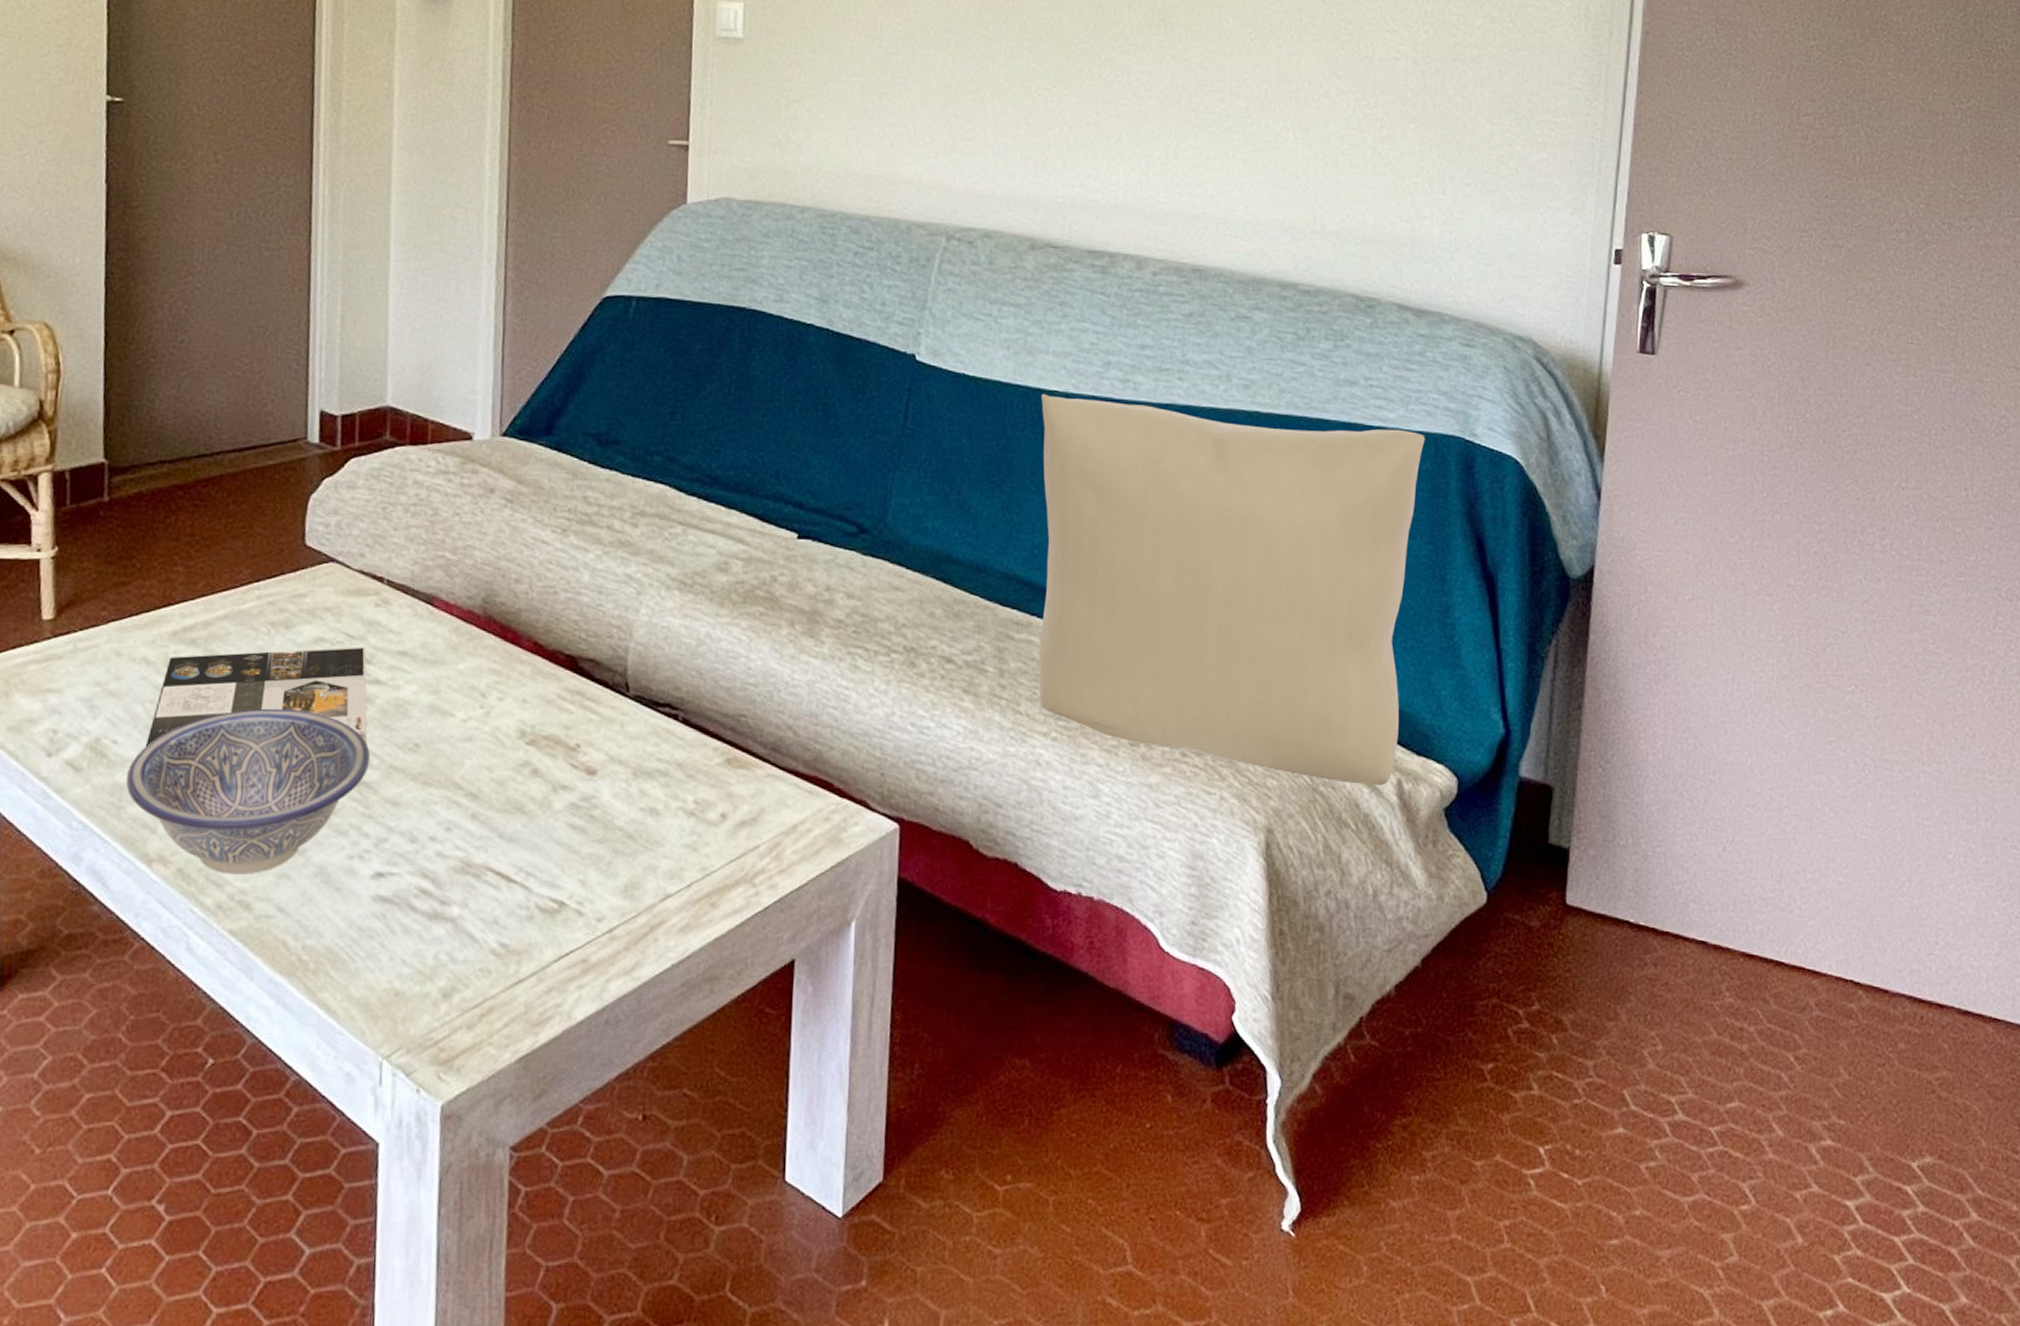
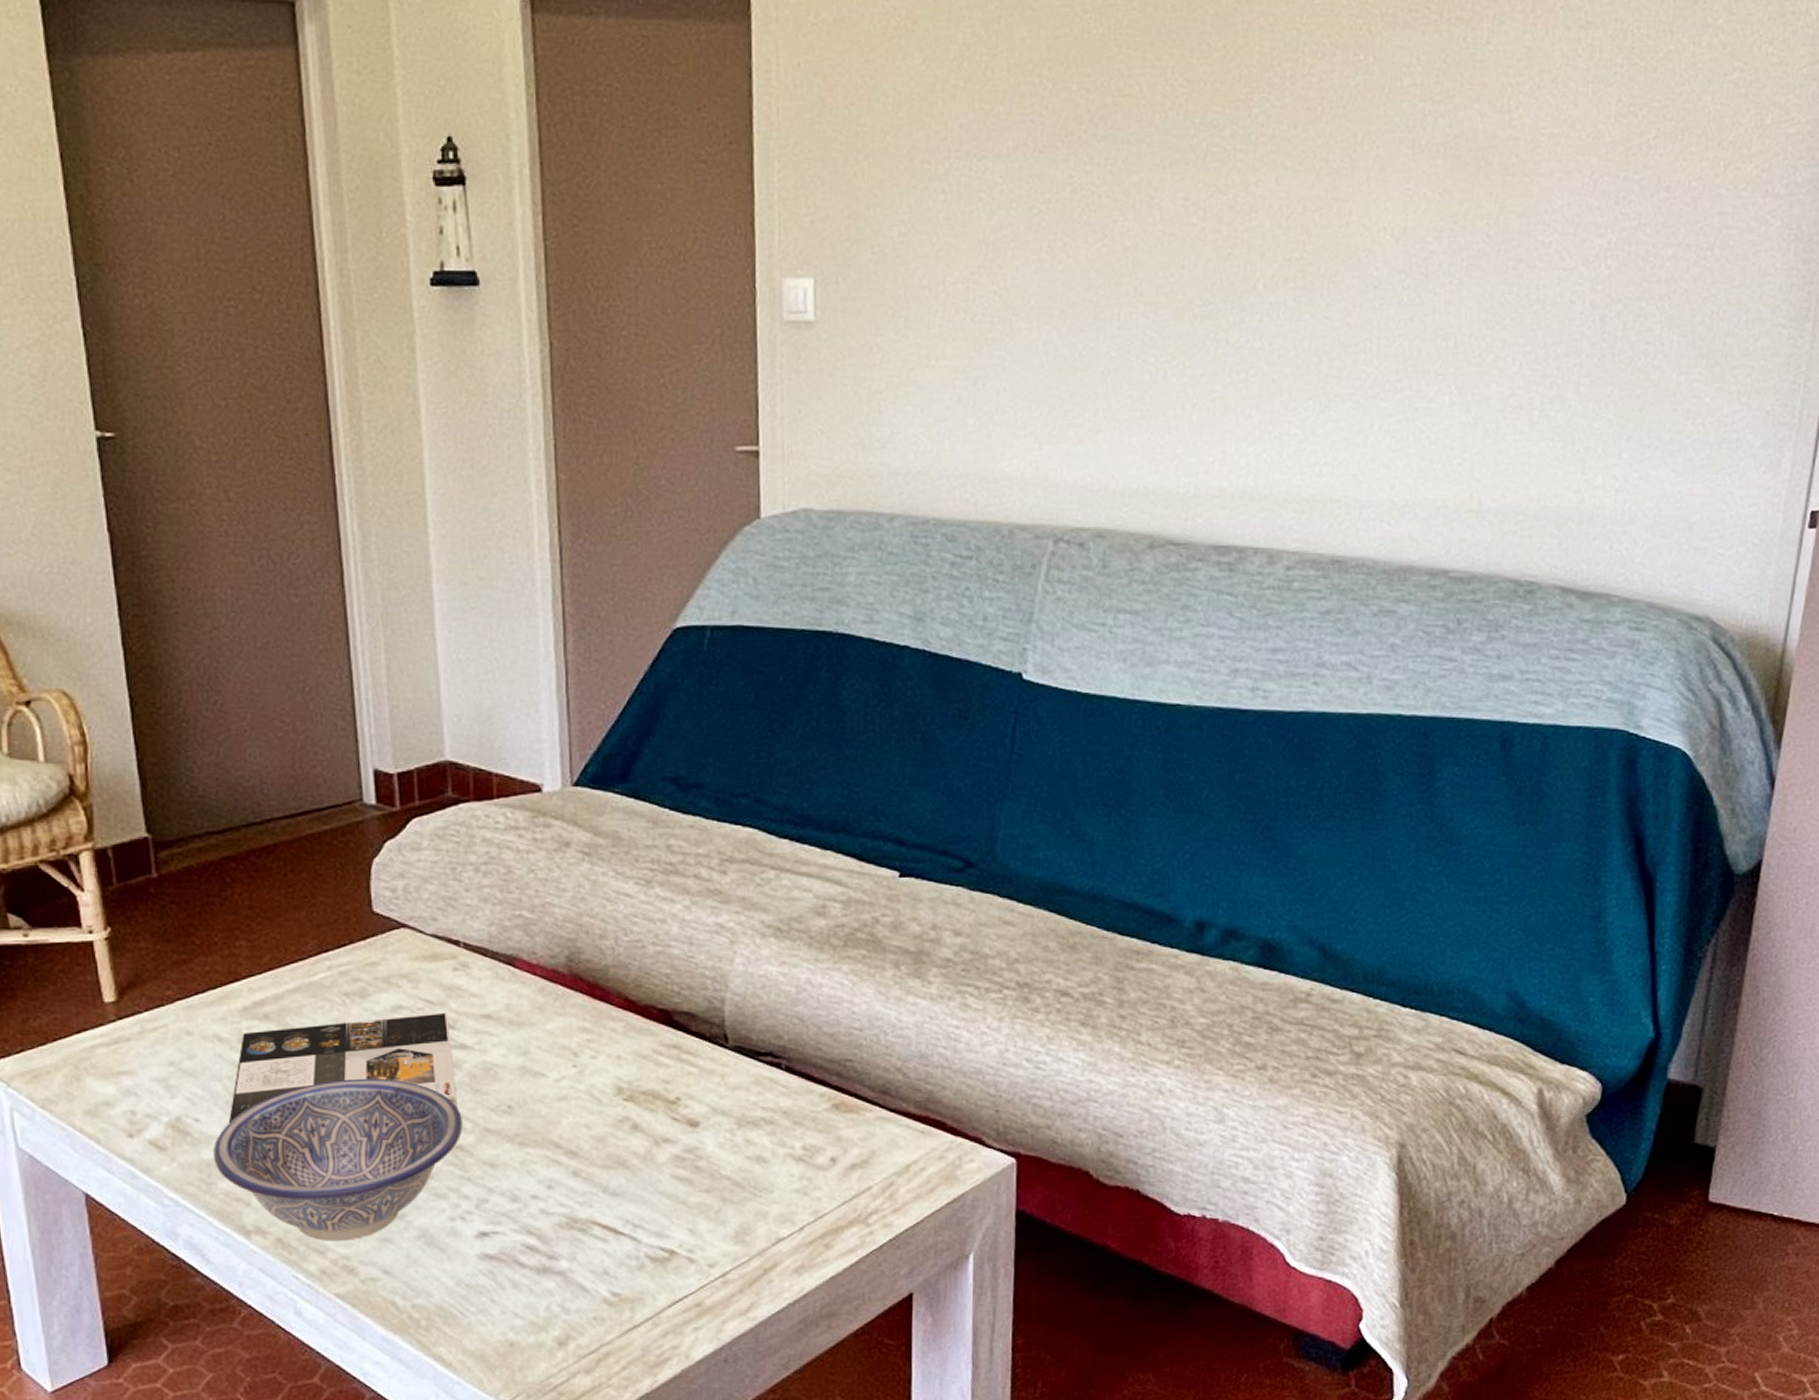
pillow: present [1038,394,1425,786] -> none [1160,709,1585,1096]

